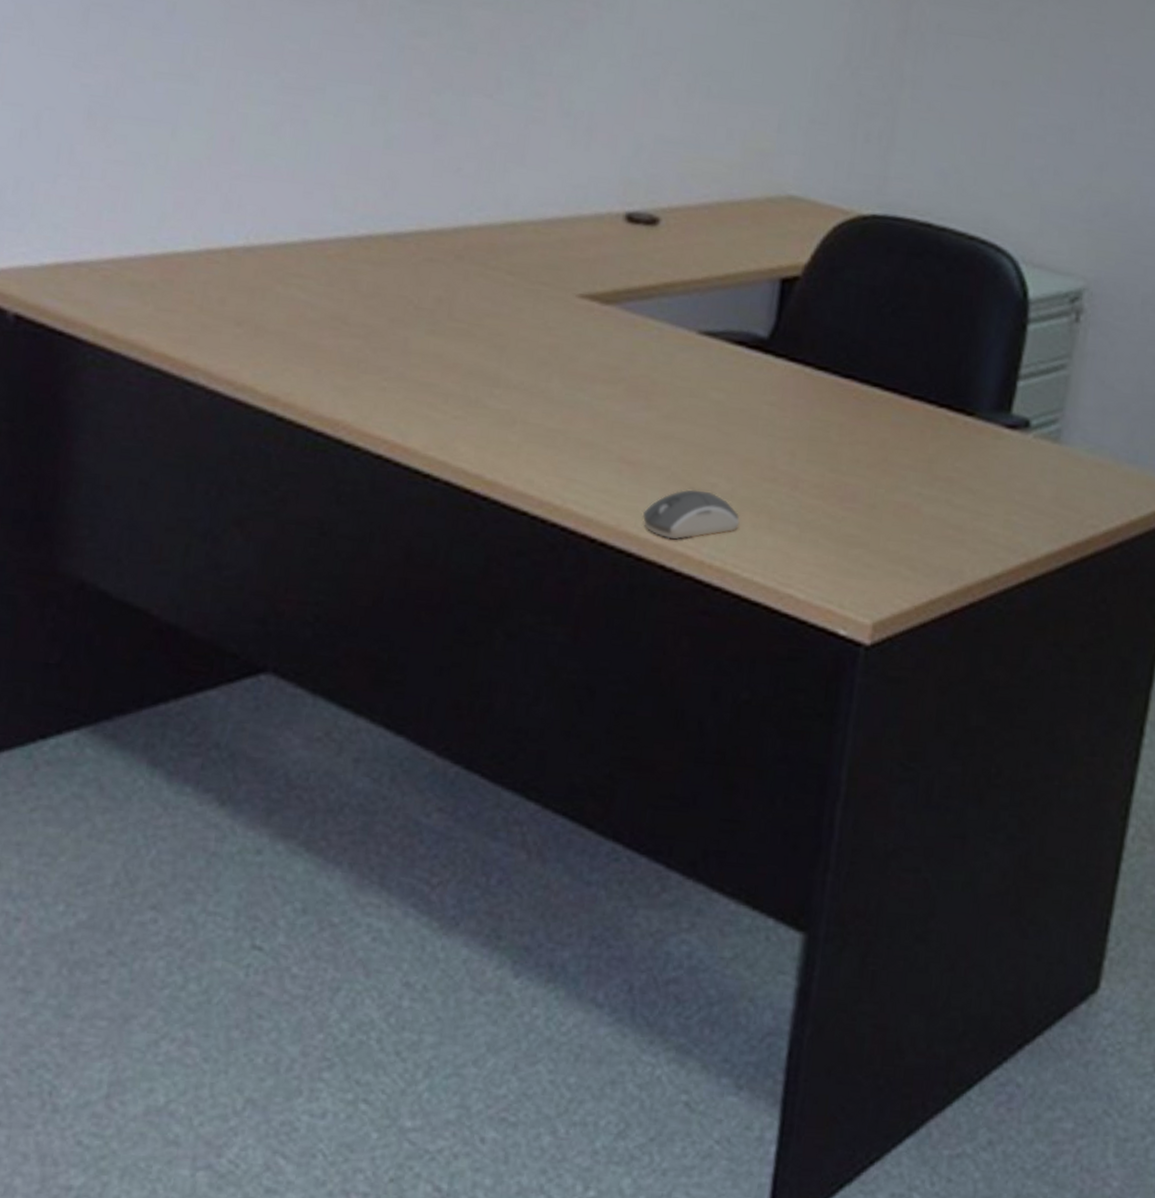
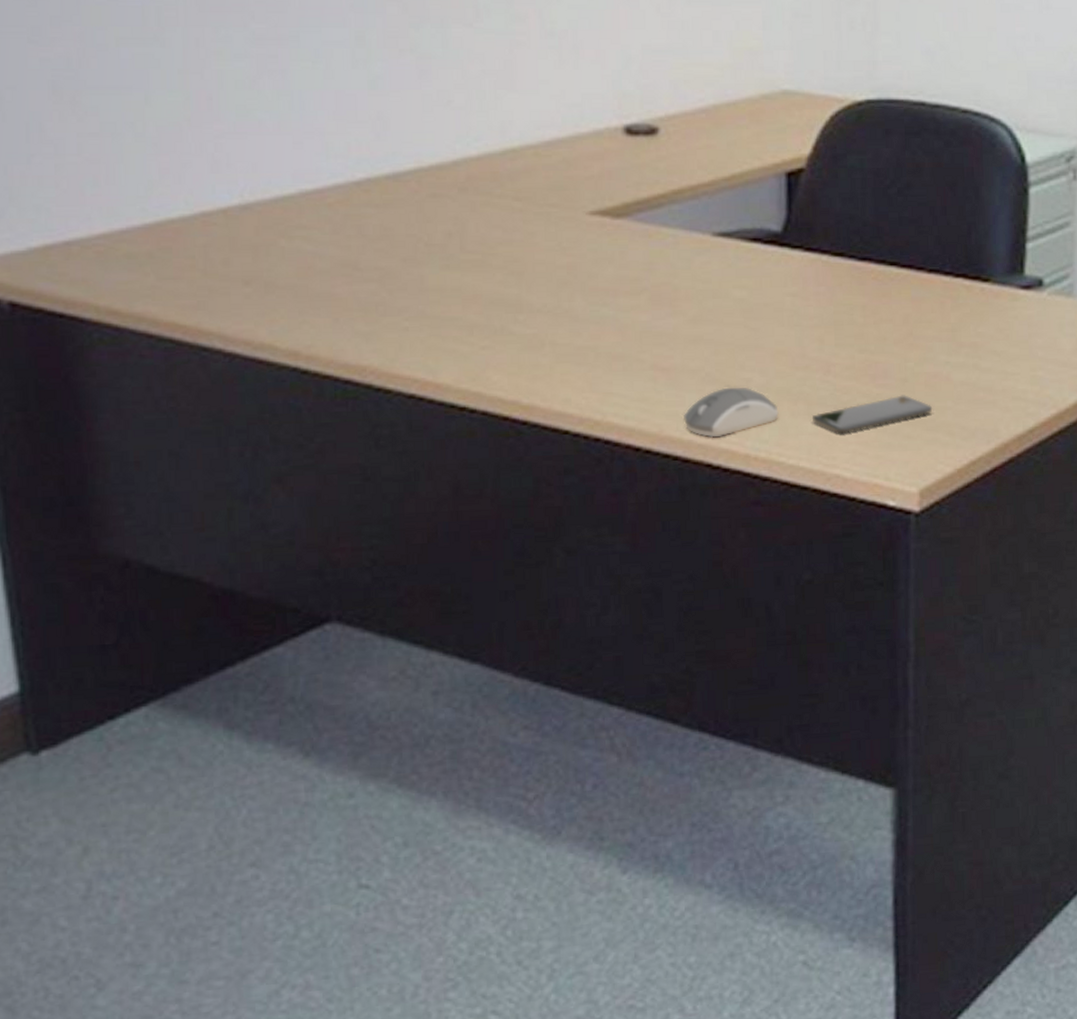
smartphone: none [772,521,898,553] -> present [811,395,933,434]

